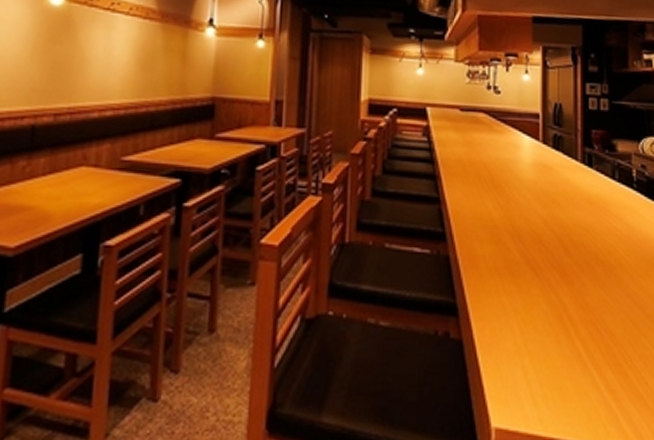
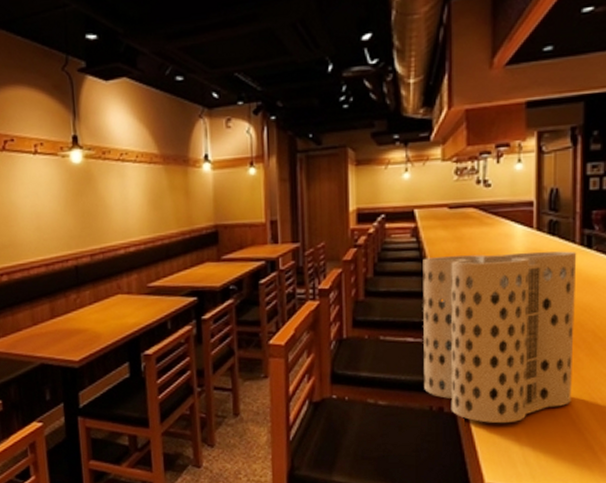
utensil holder: none [430,160,579,355] -> present [423,251,577,424]

